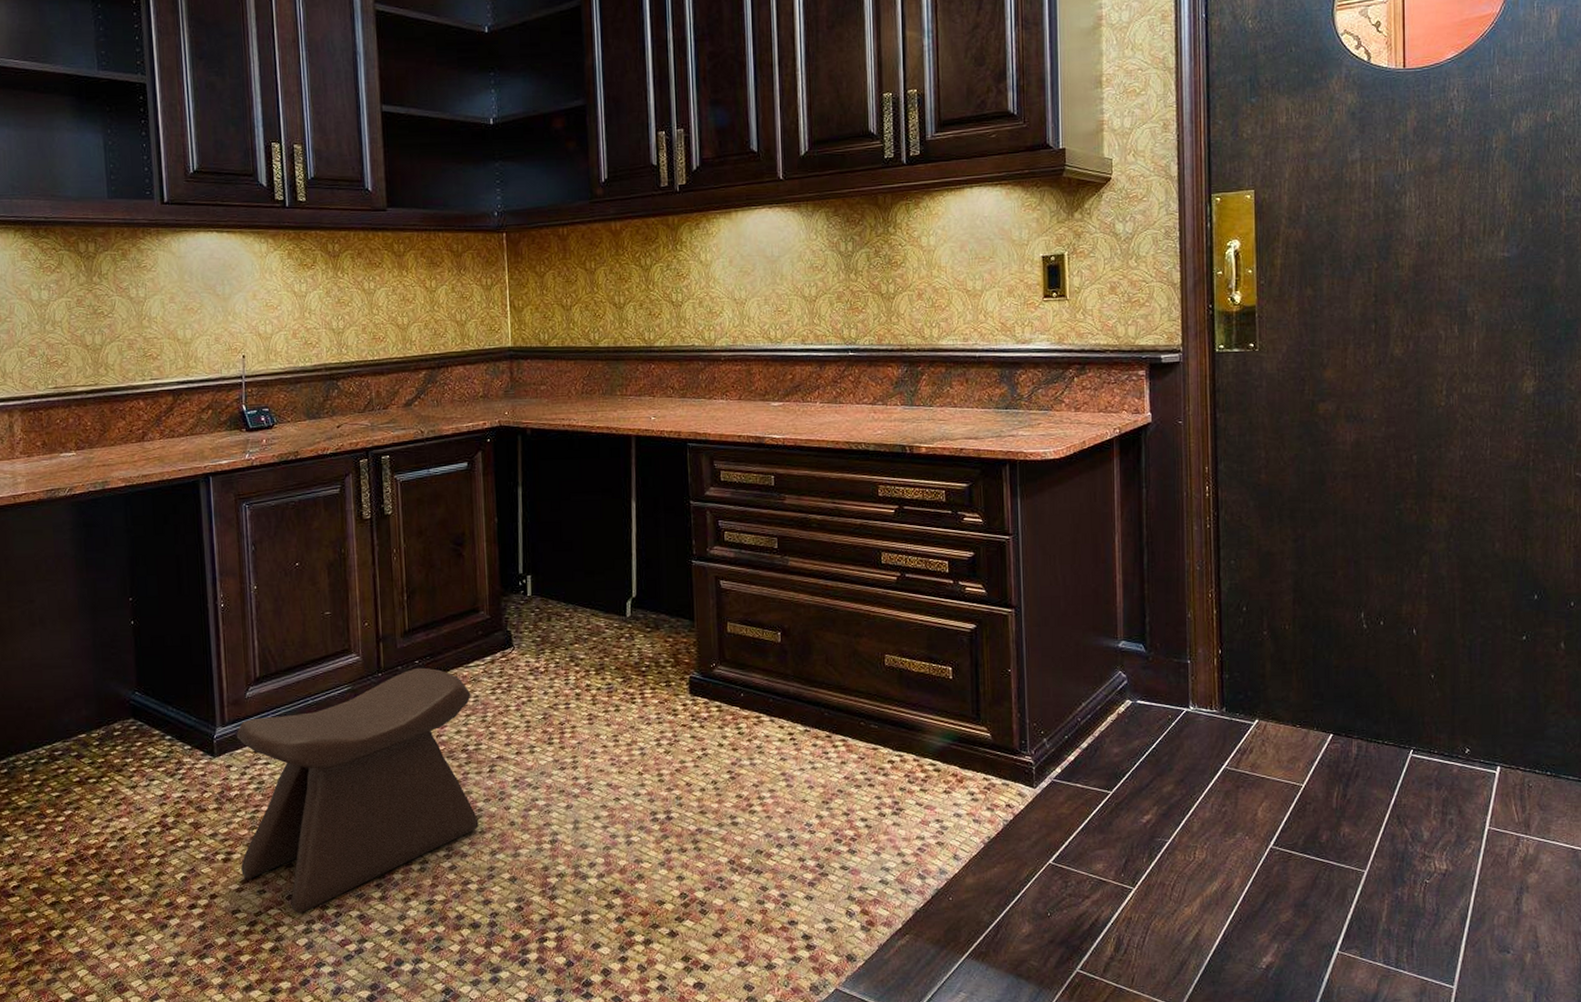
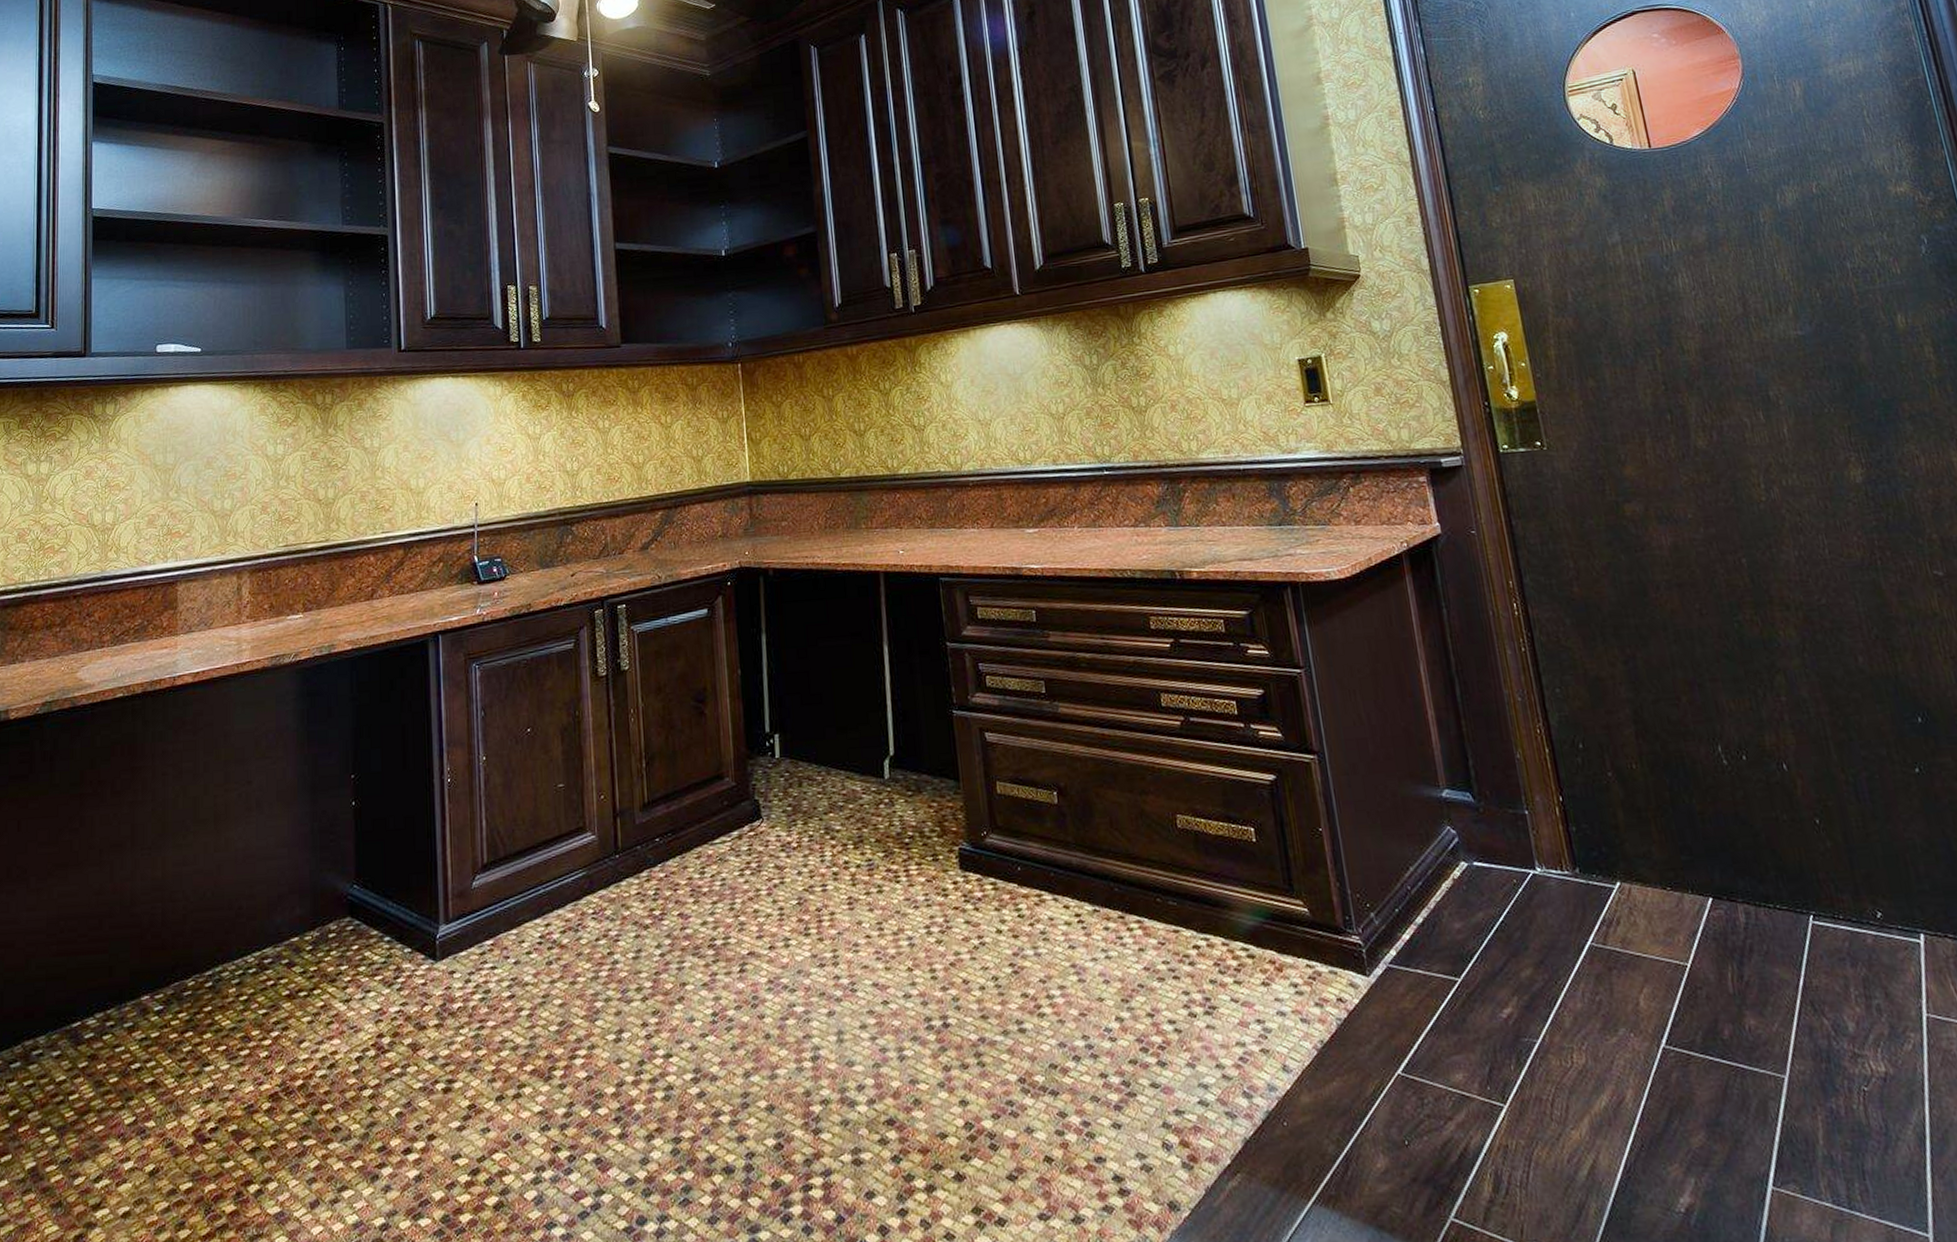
stool: present [237,667,479,914] -> none [461,846,730,1158]

